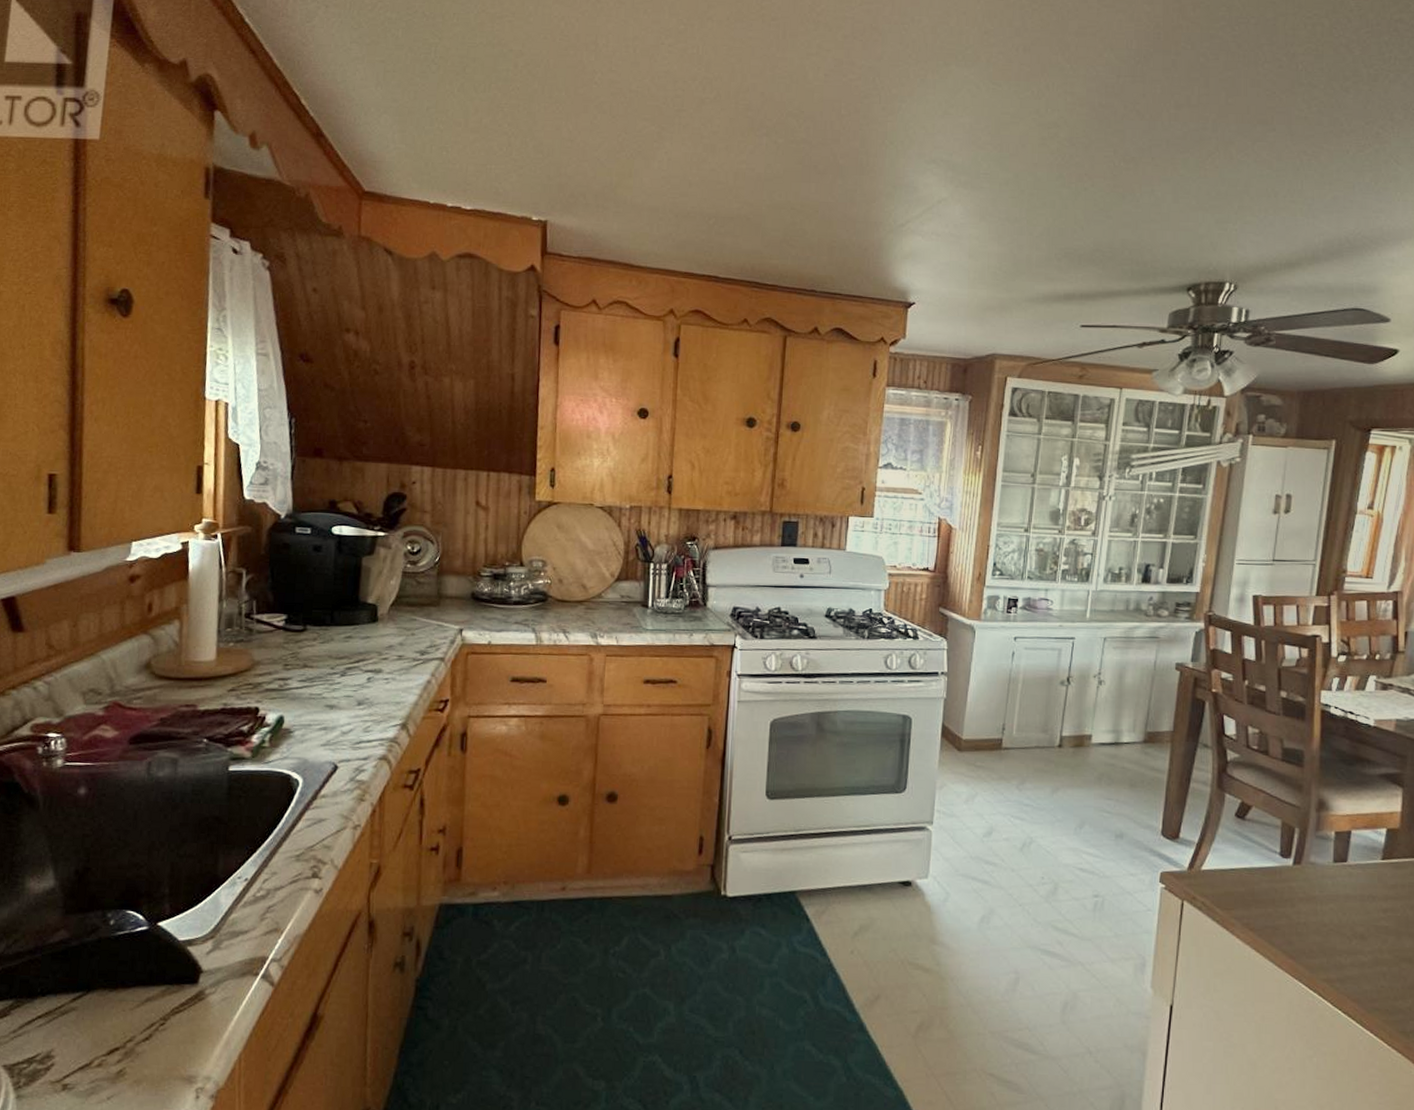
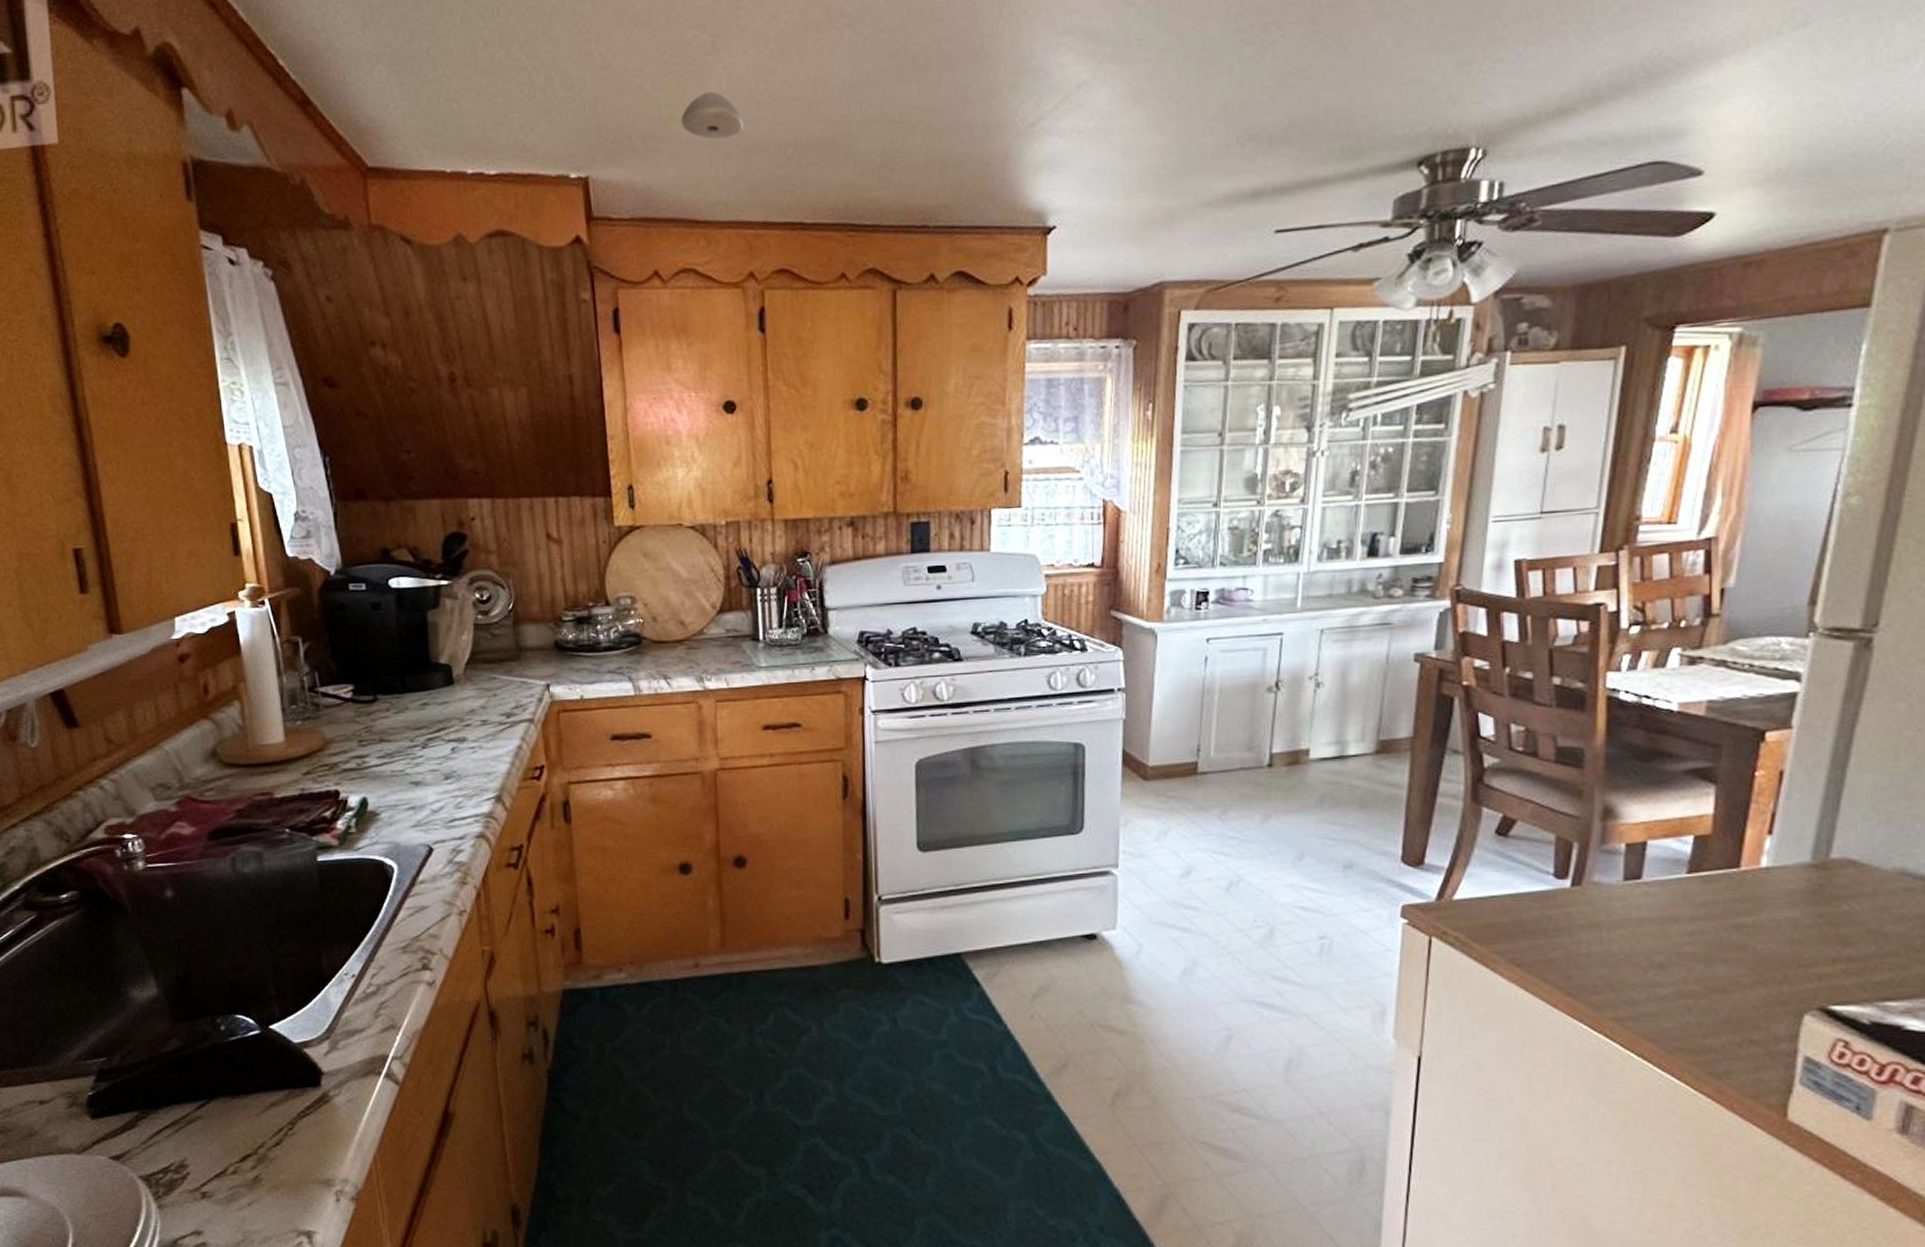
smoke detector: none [627,169,678,206] -> present [681,91,745,140]

